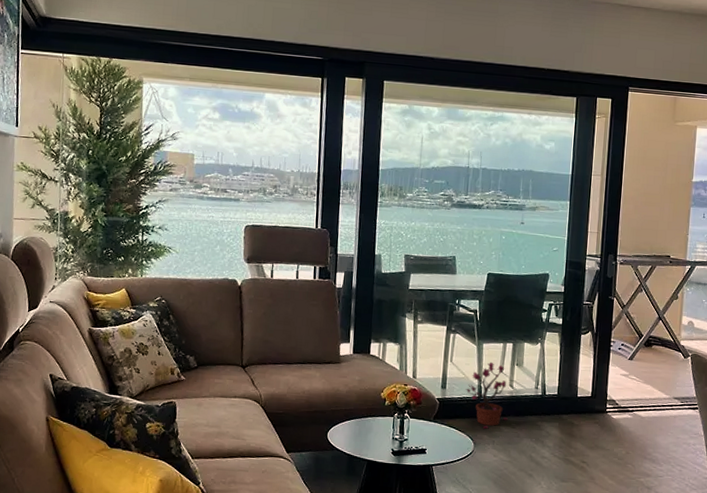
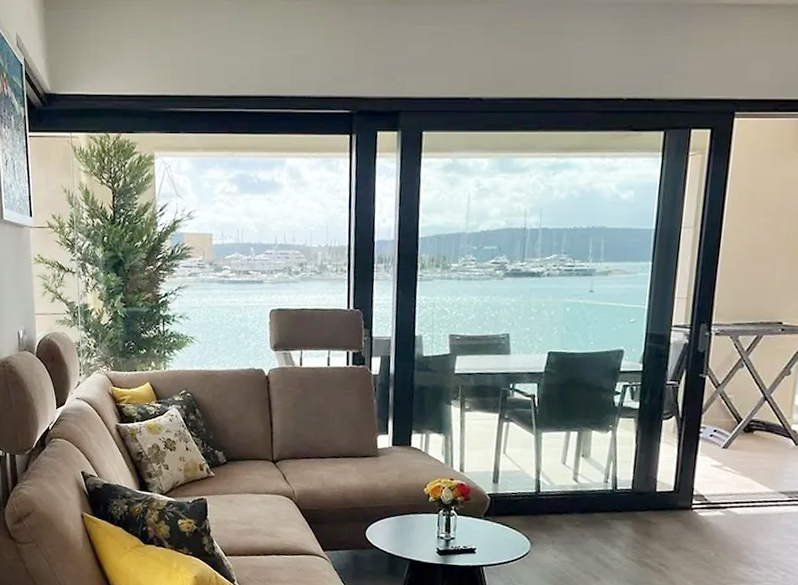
potted plant: present [465,361,508,430] -> none [521,453,571,528]

